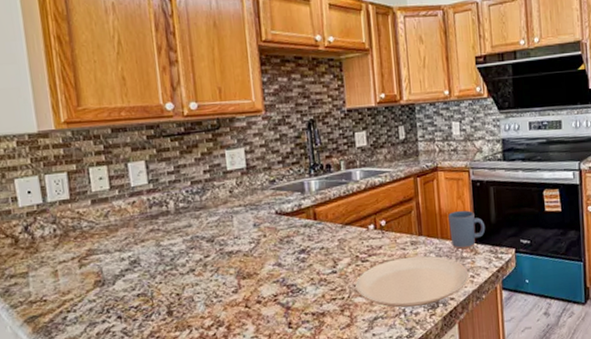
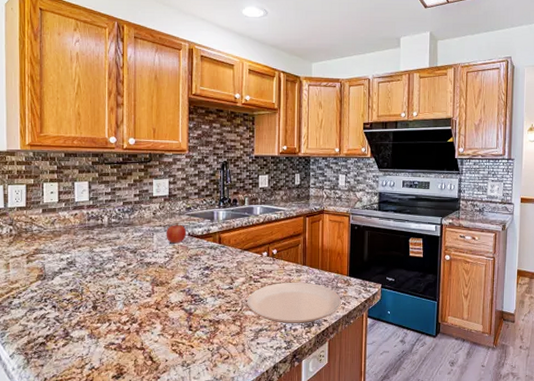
fruit: none [247,200,274,226] -> present [166,223,187,244]
mug: present [448,210,486,249] -> none [329,248,359,280]

